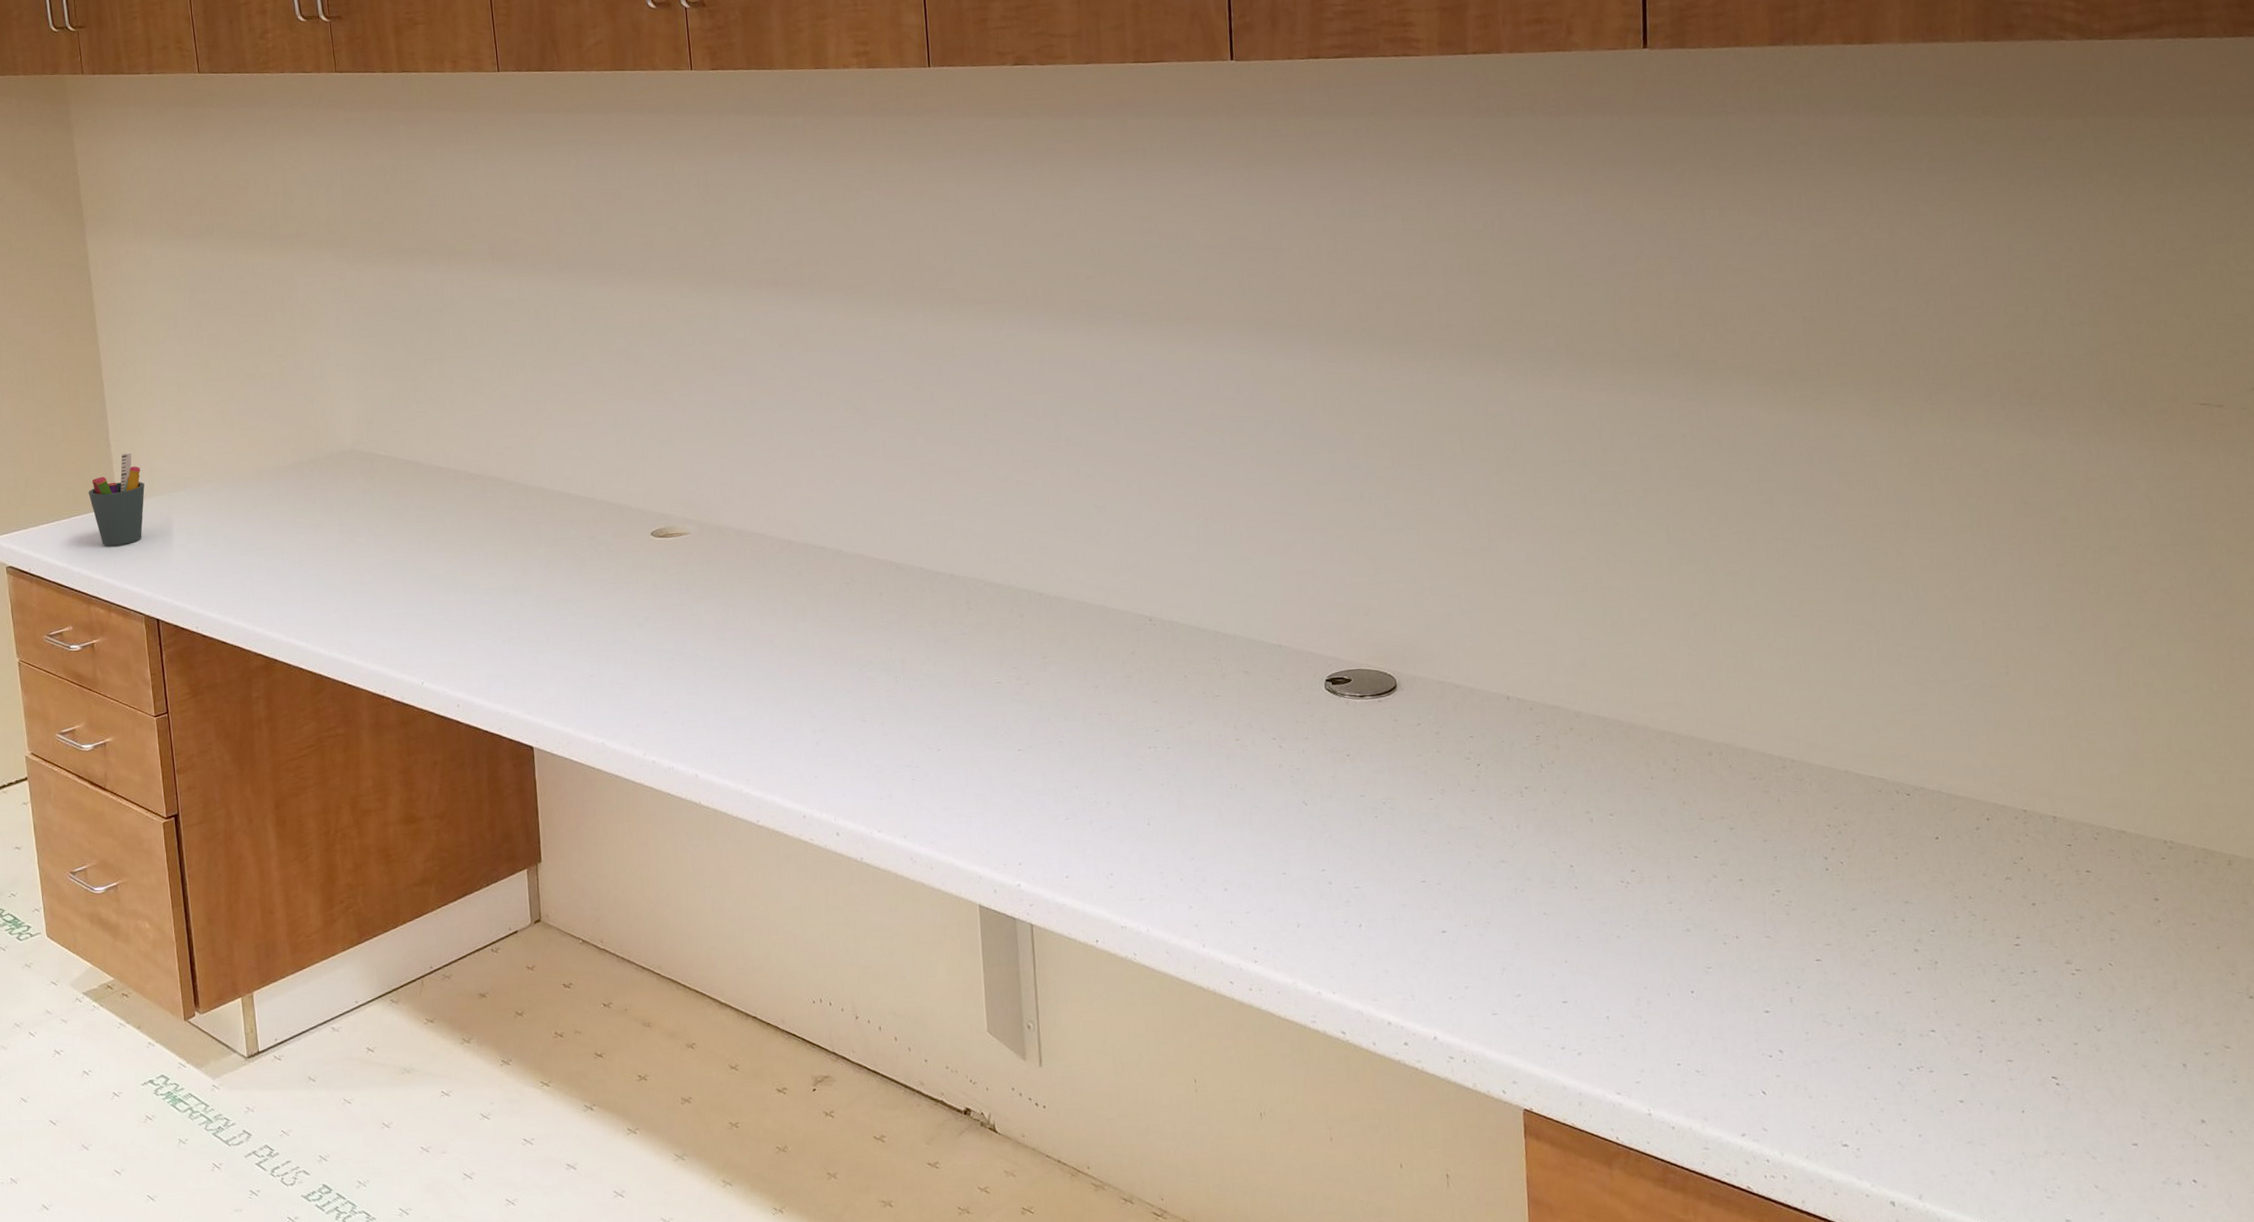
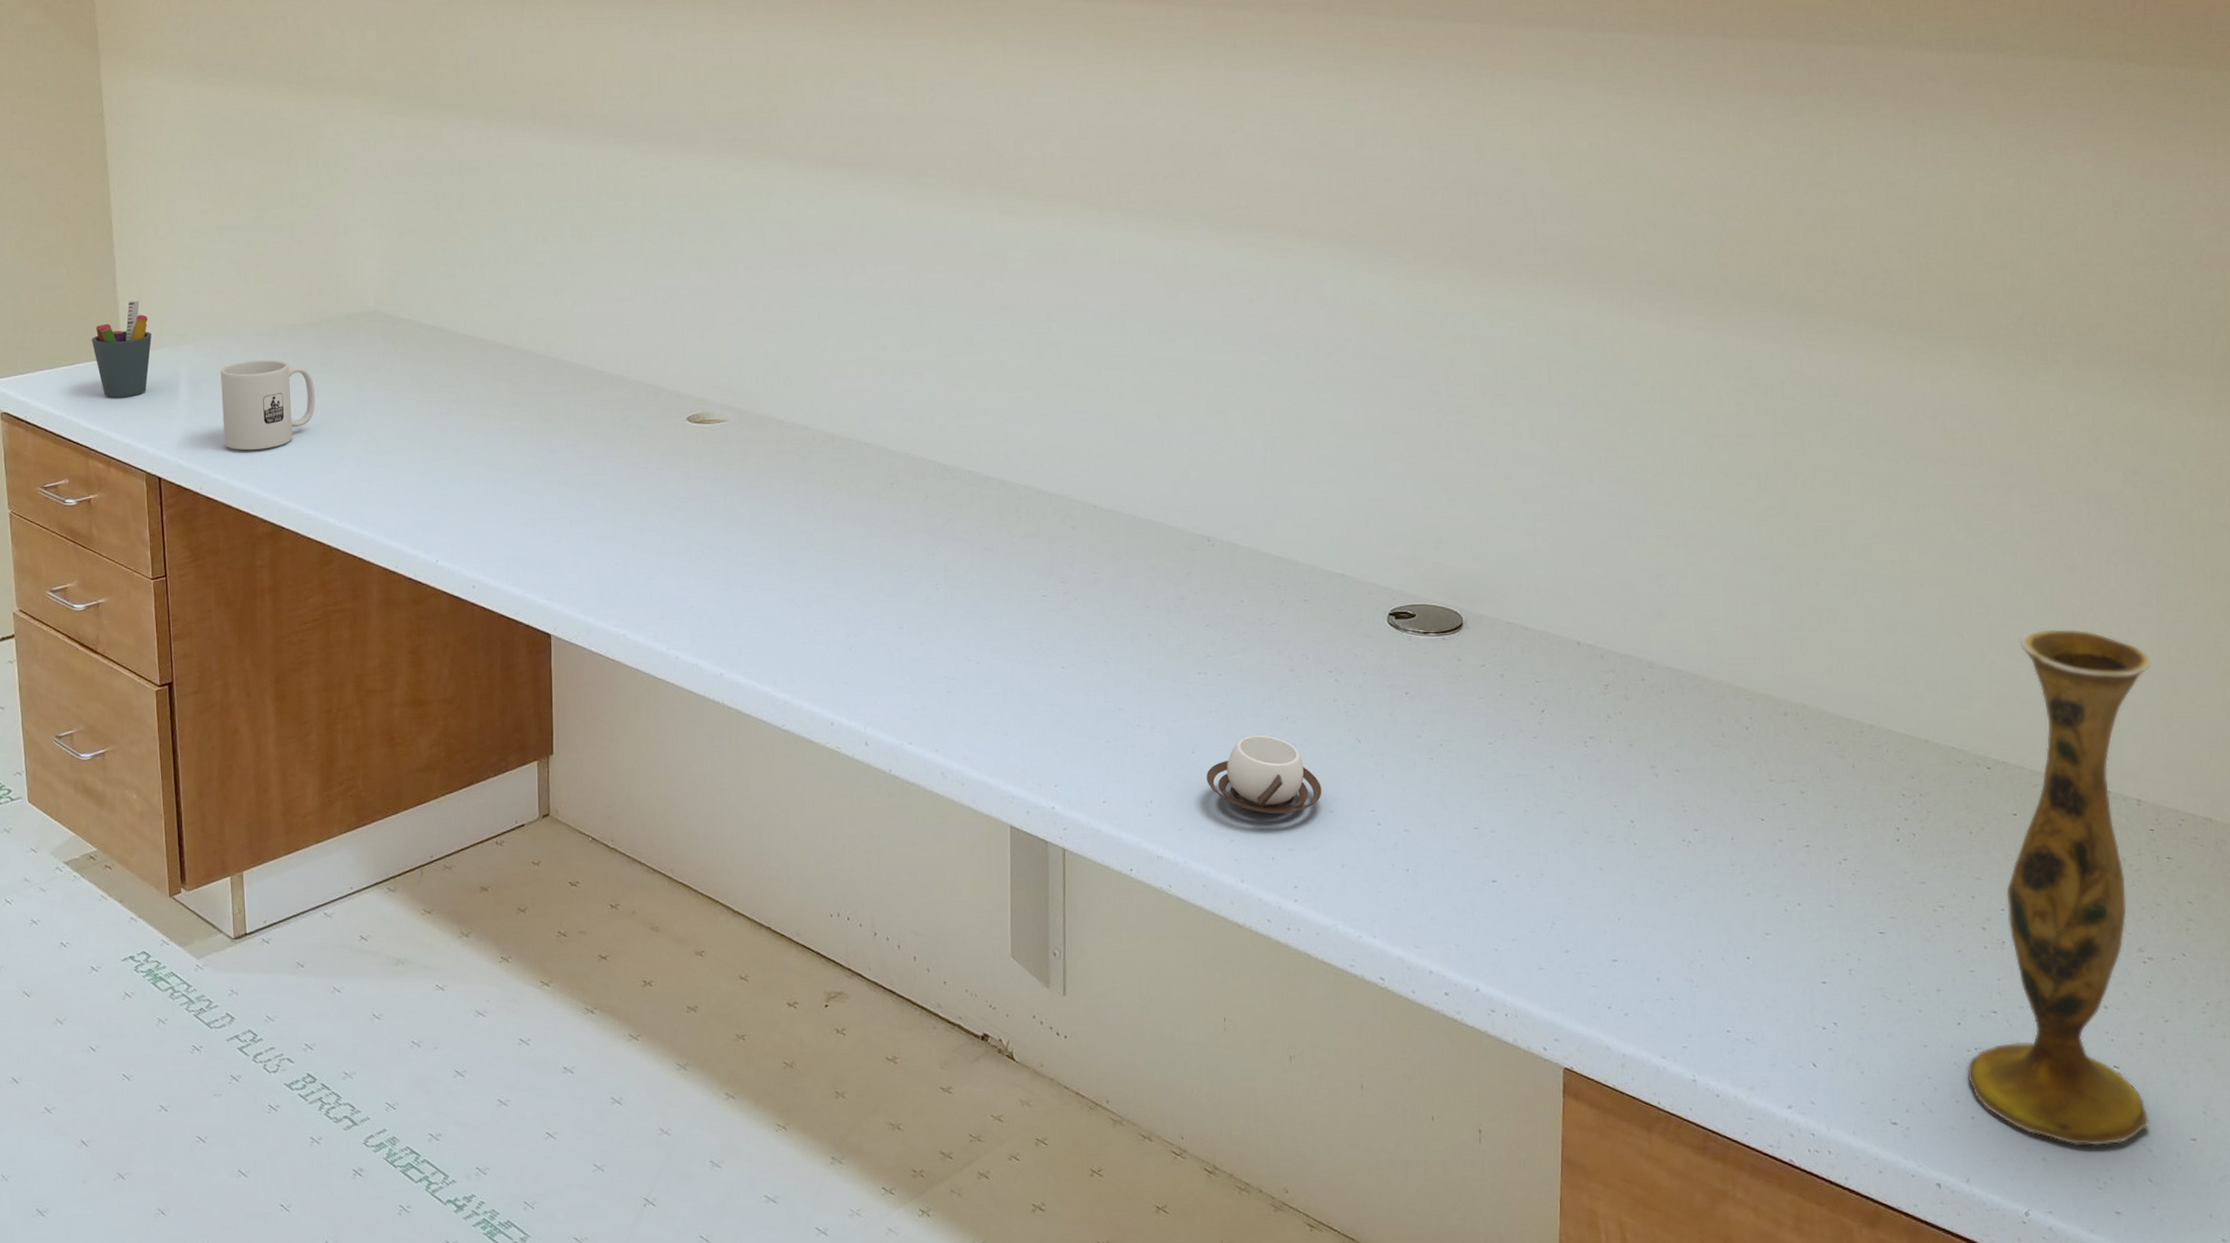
mug: none [211,501,301,589] -> present [221,359,315,450]
cup: none [1162,803,1274,879] -> present [1206,735,1322,814]
vase: none [1911,656,2092,1156] -> present [1967,628,2151,1146]

